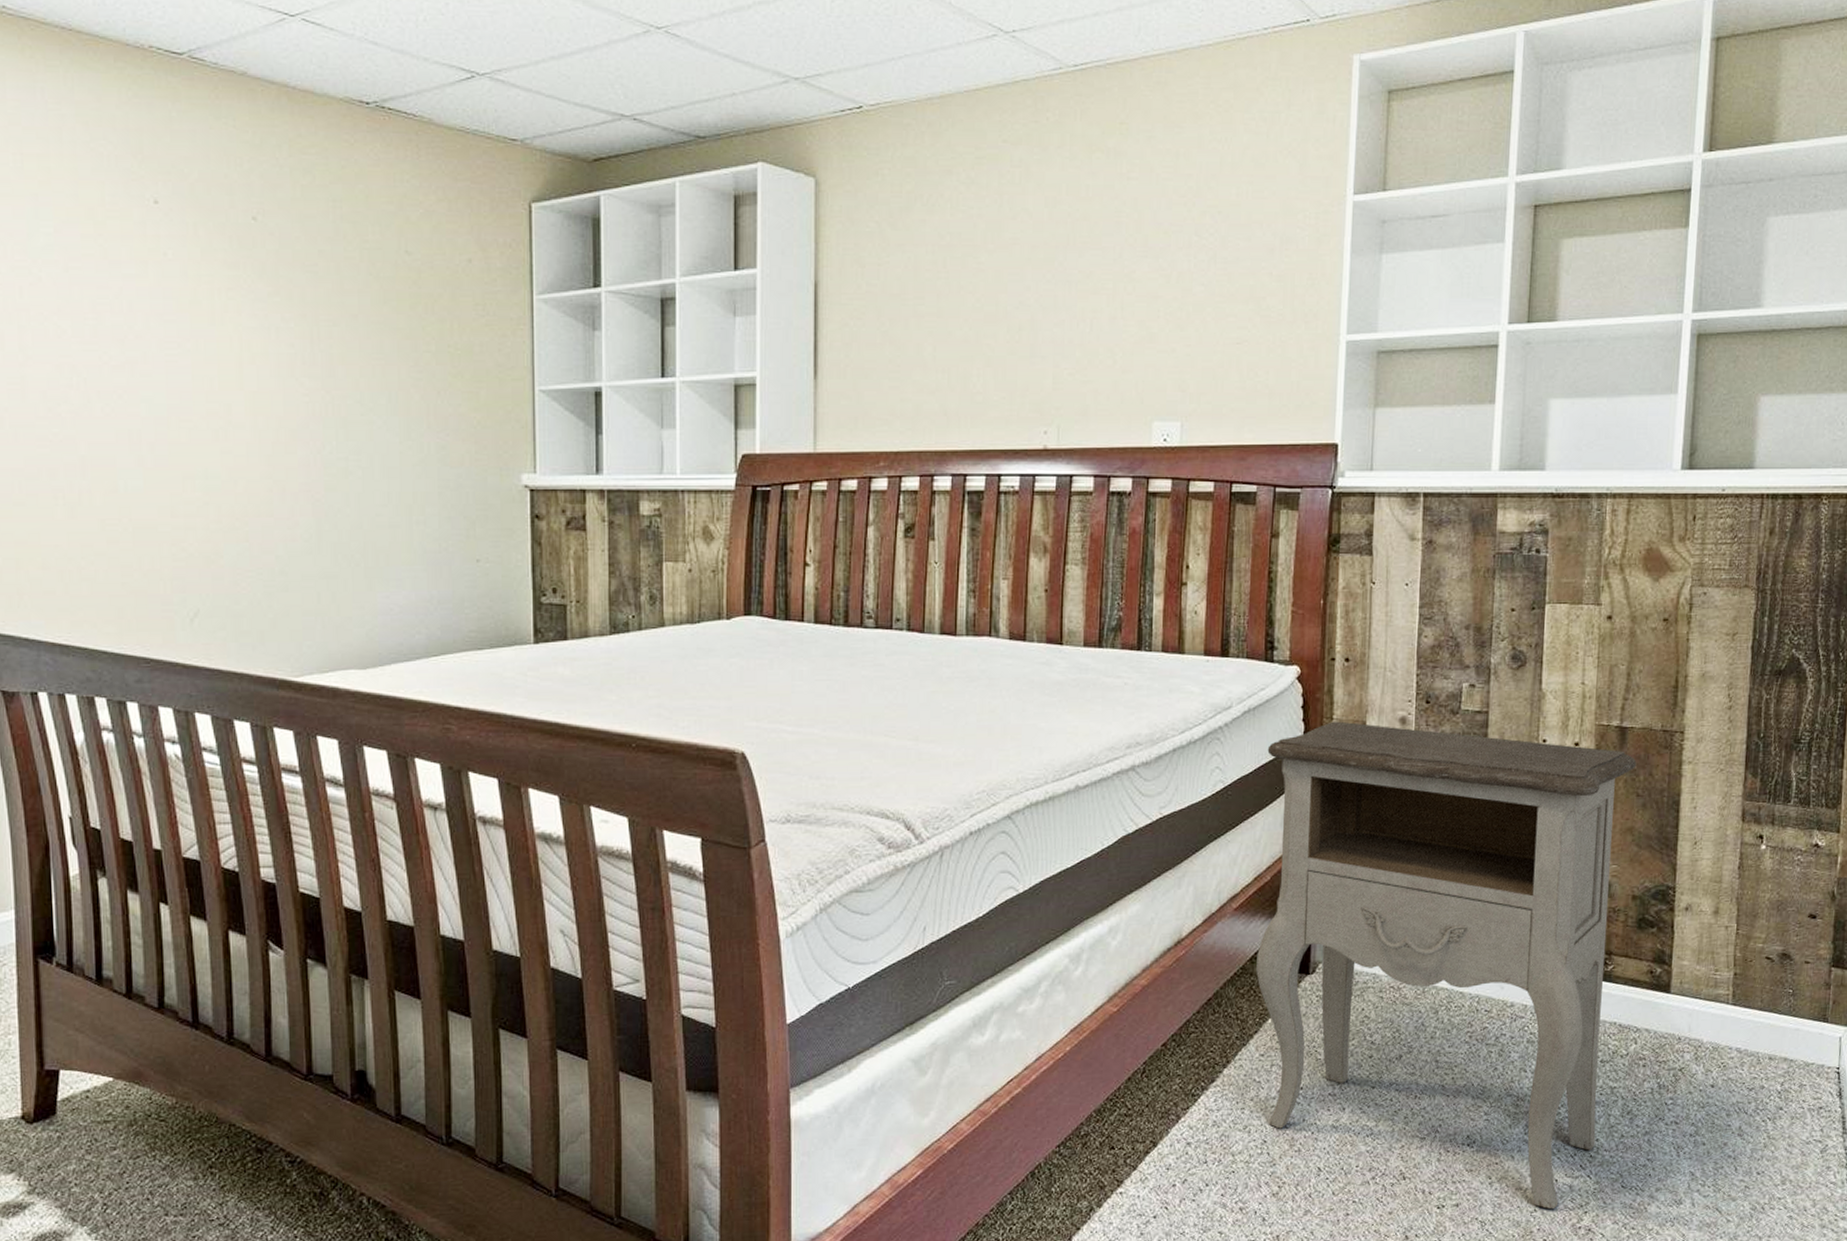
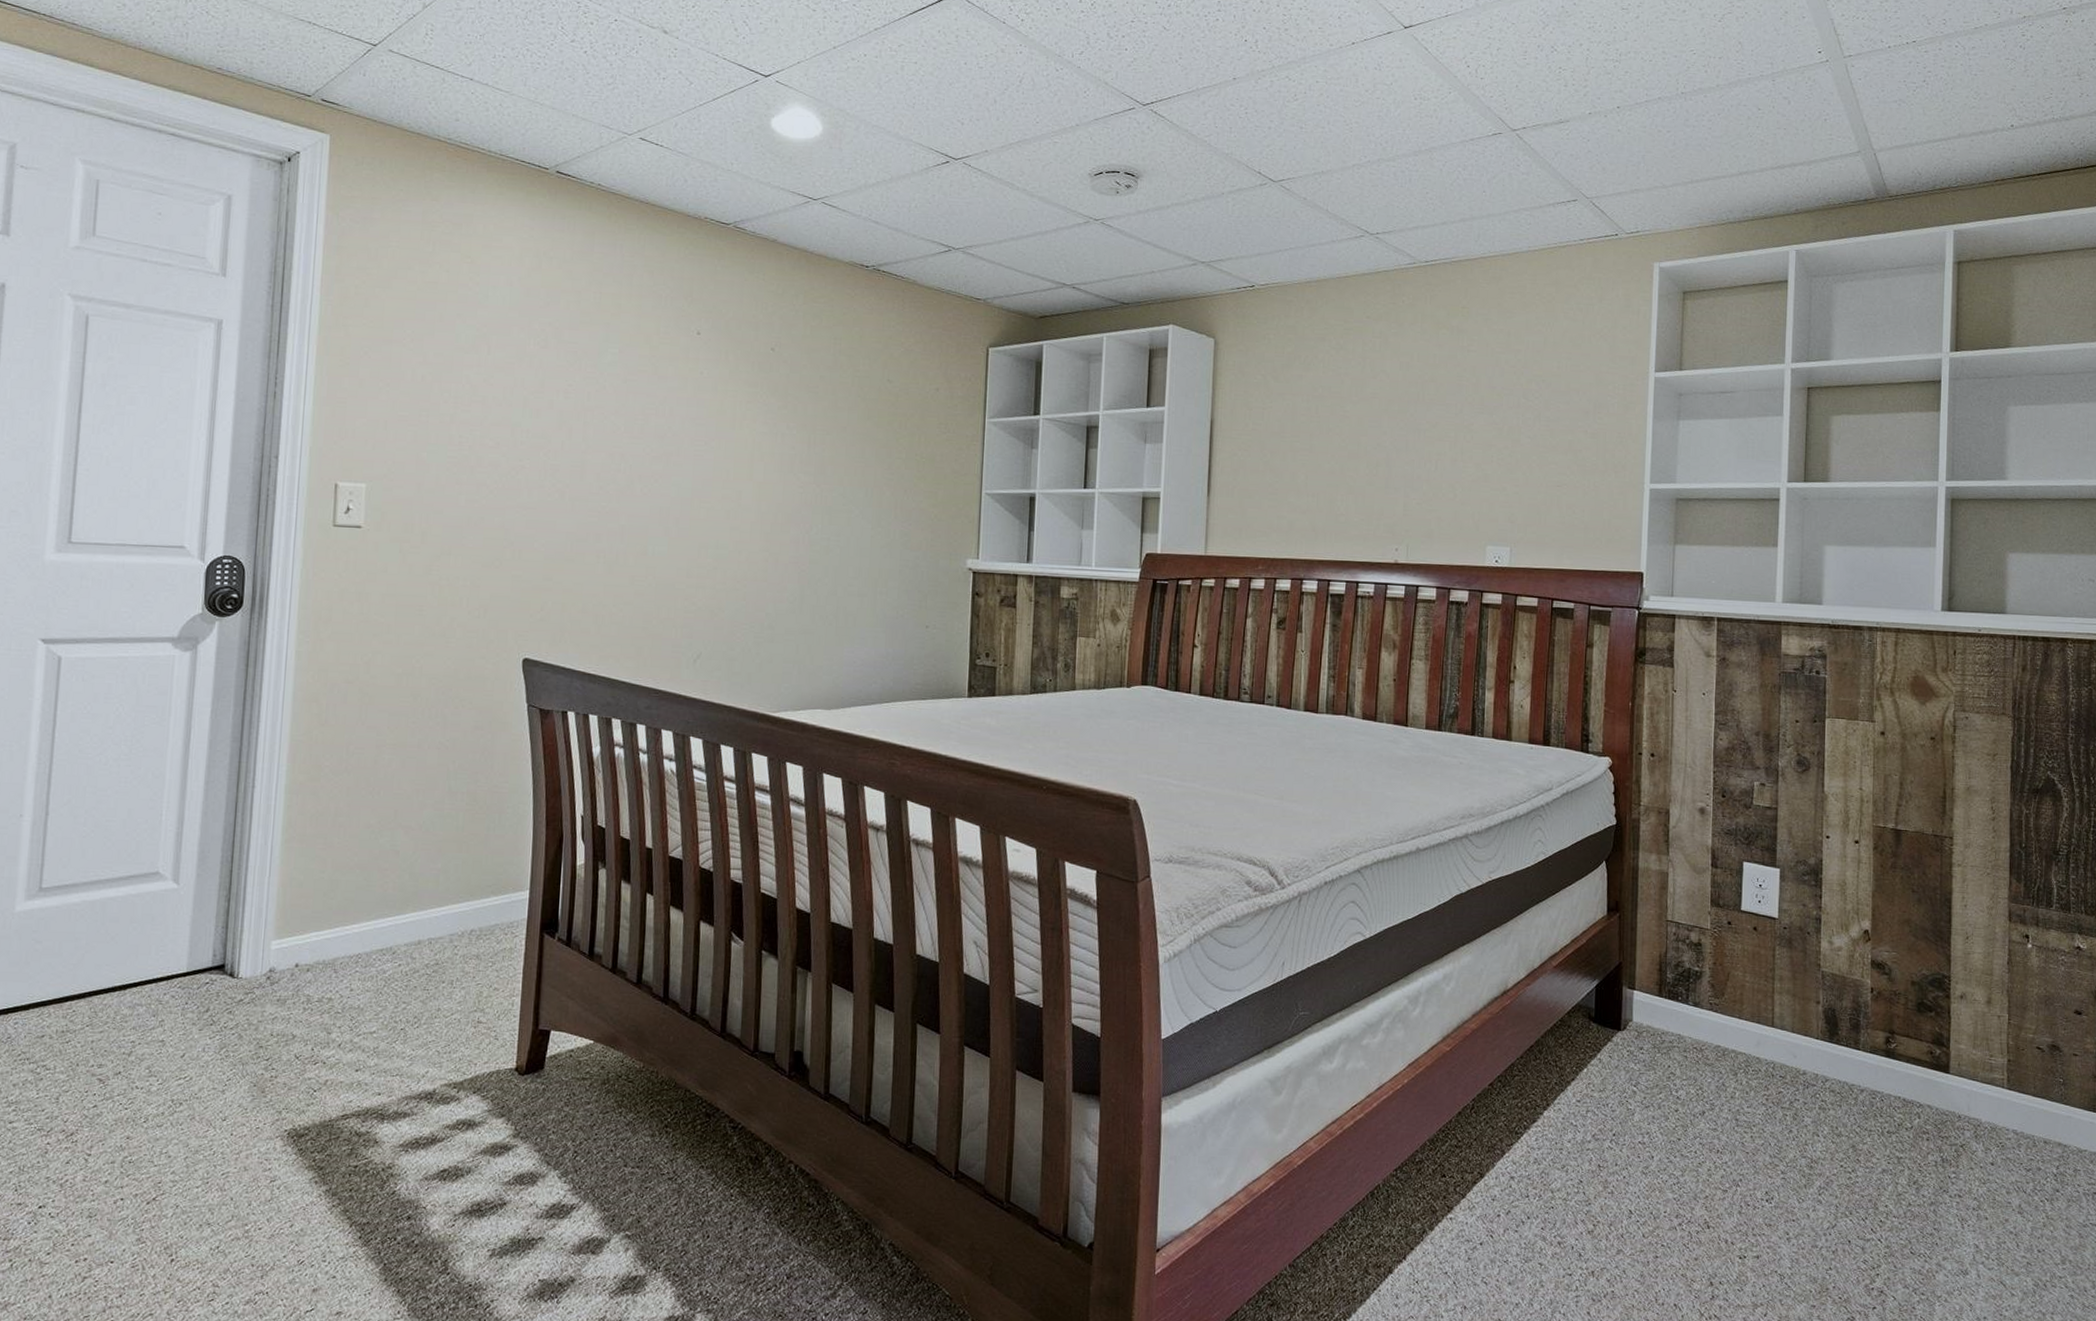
nightstand: present [1256,721,1637,1209] -> none [1573,807,1911,1268]

